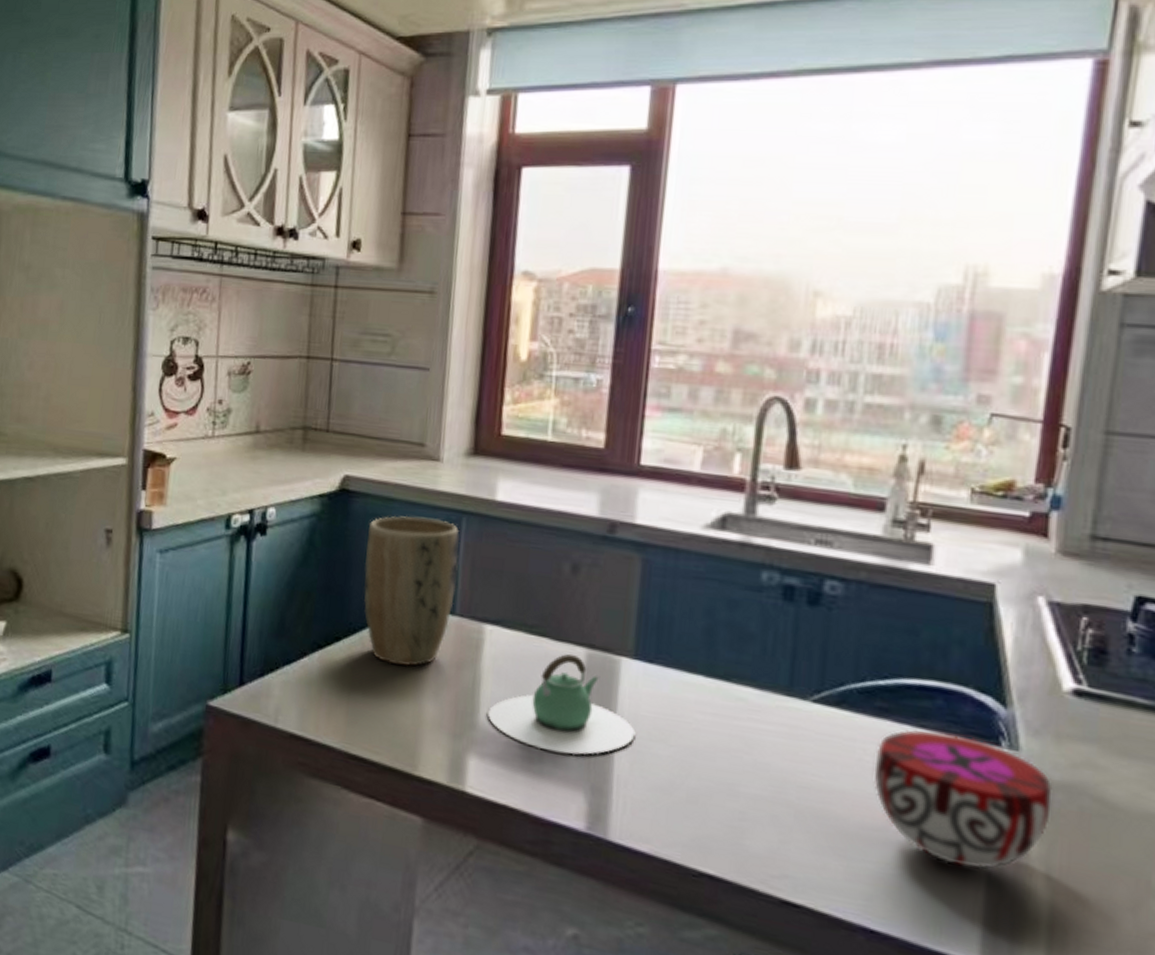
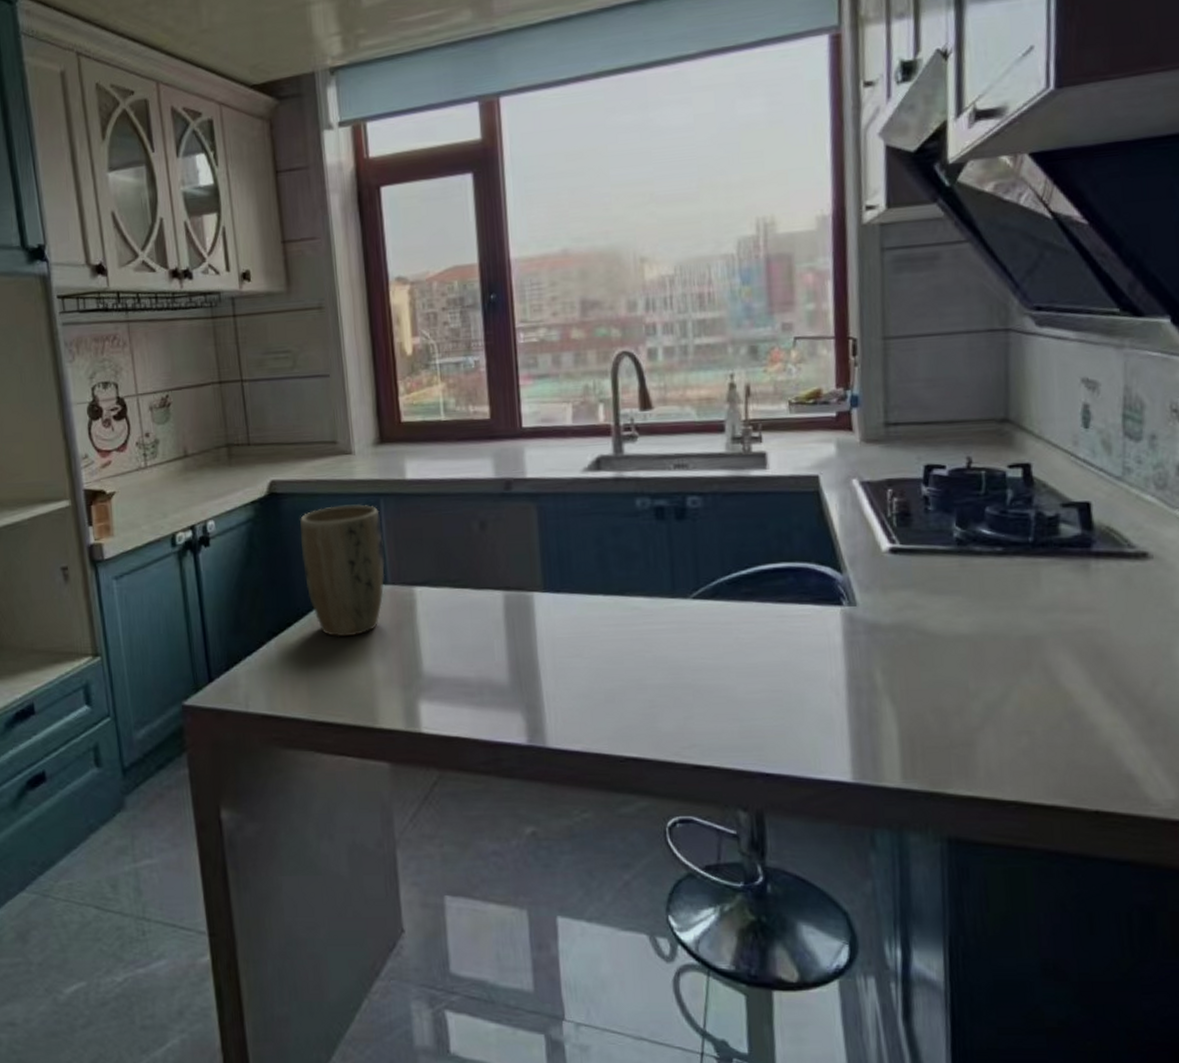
teapot: present [488,654,636,755] -> none [430,599,555,684]
decorative bowl: present [874,729,1053,870] -> none [748,602,888,708]

